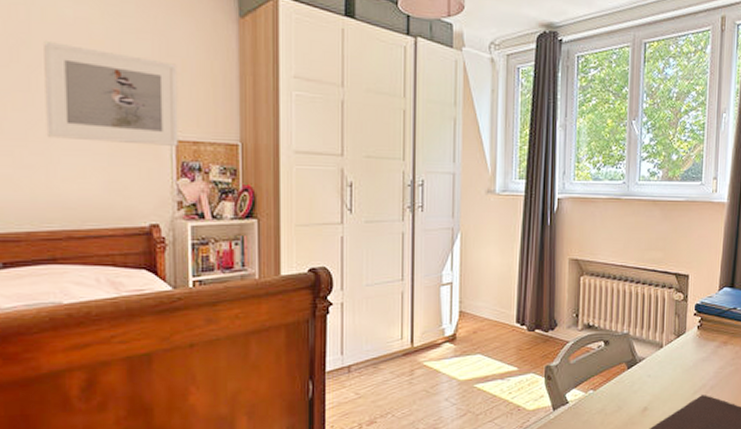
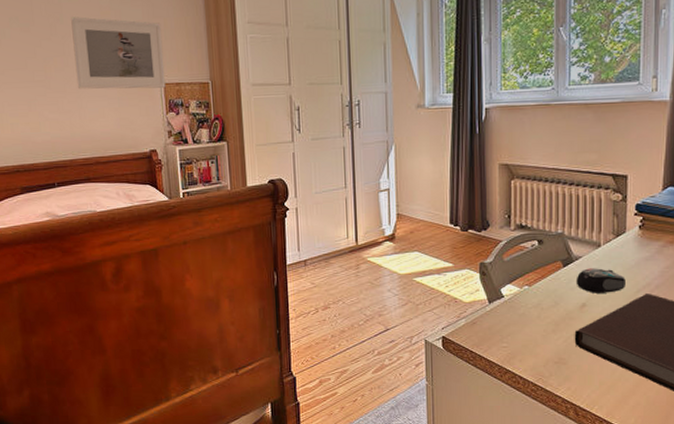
computer mouse: none [638,370,684,396] -> present [576,268,625,293]

